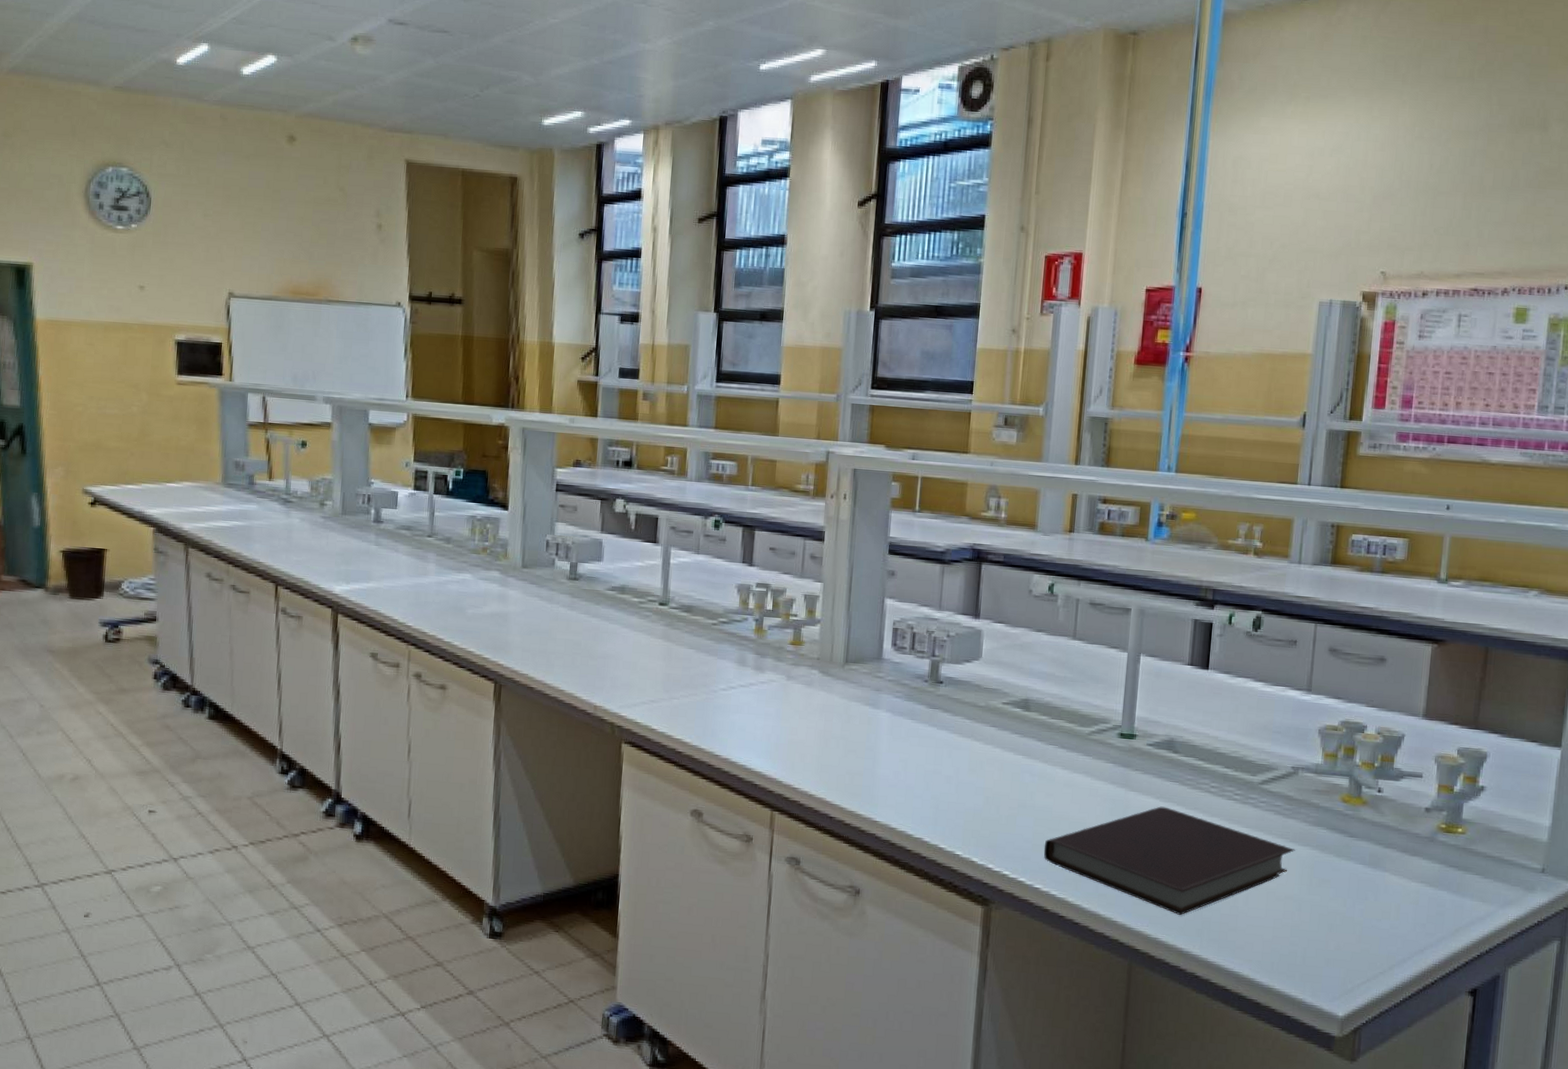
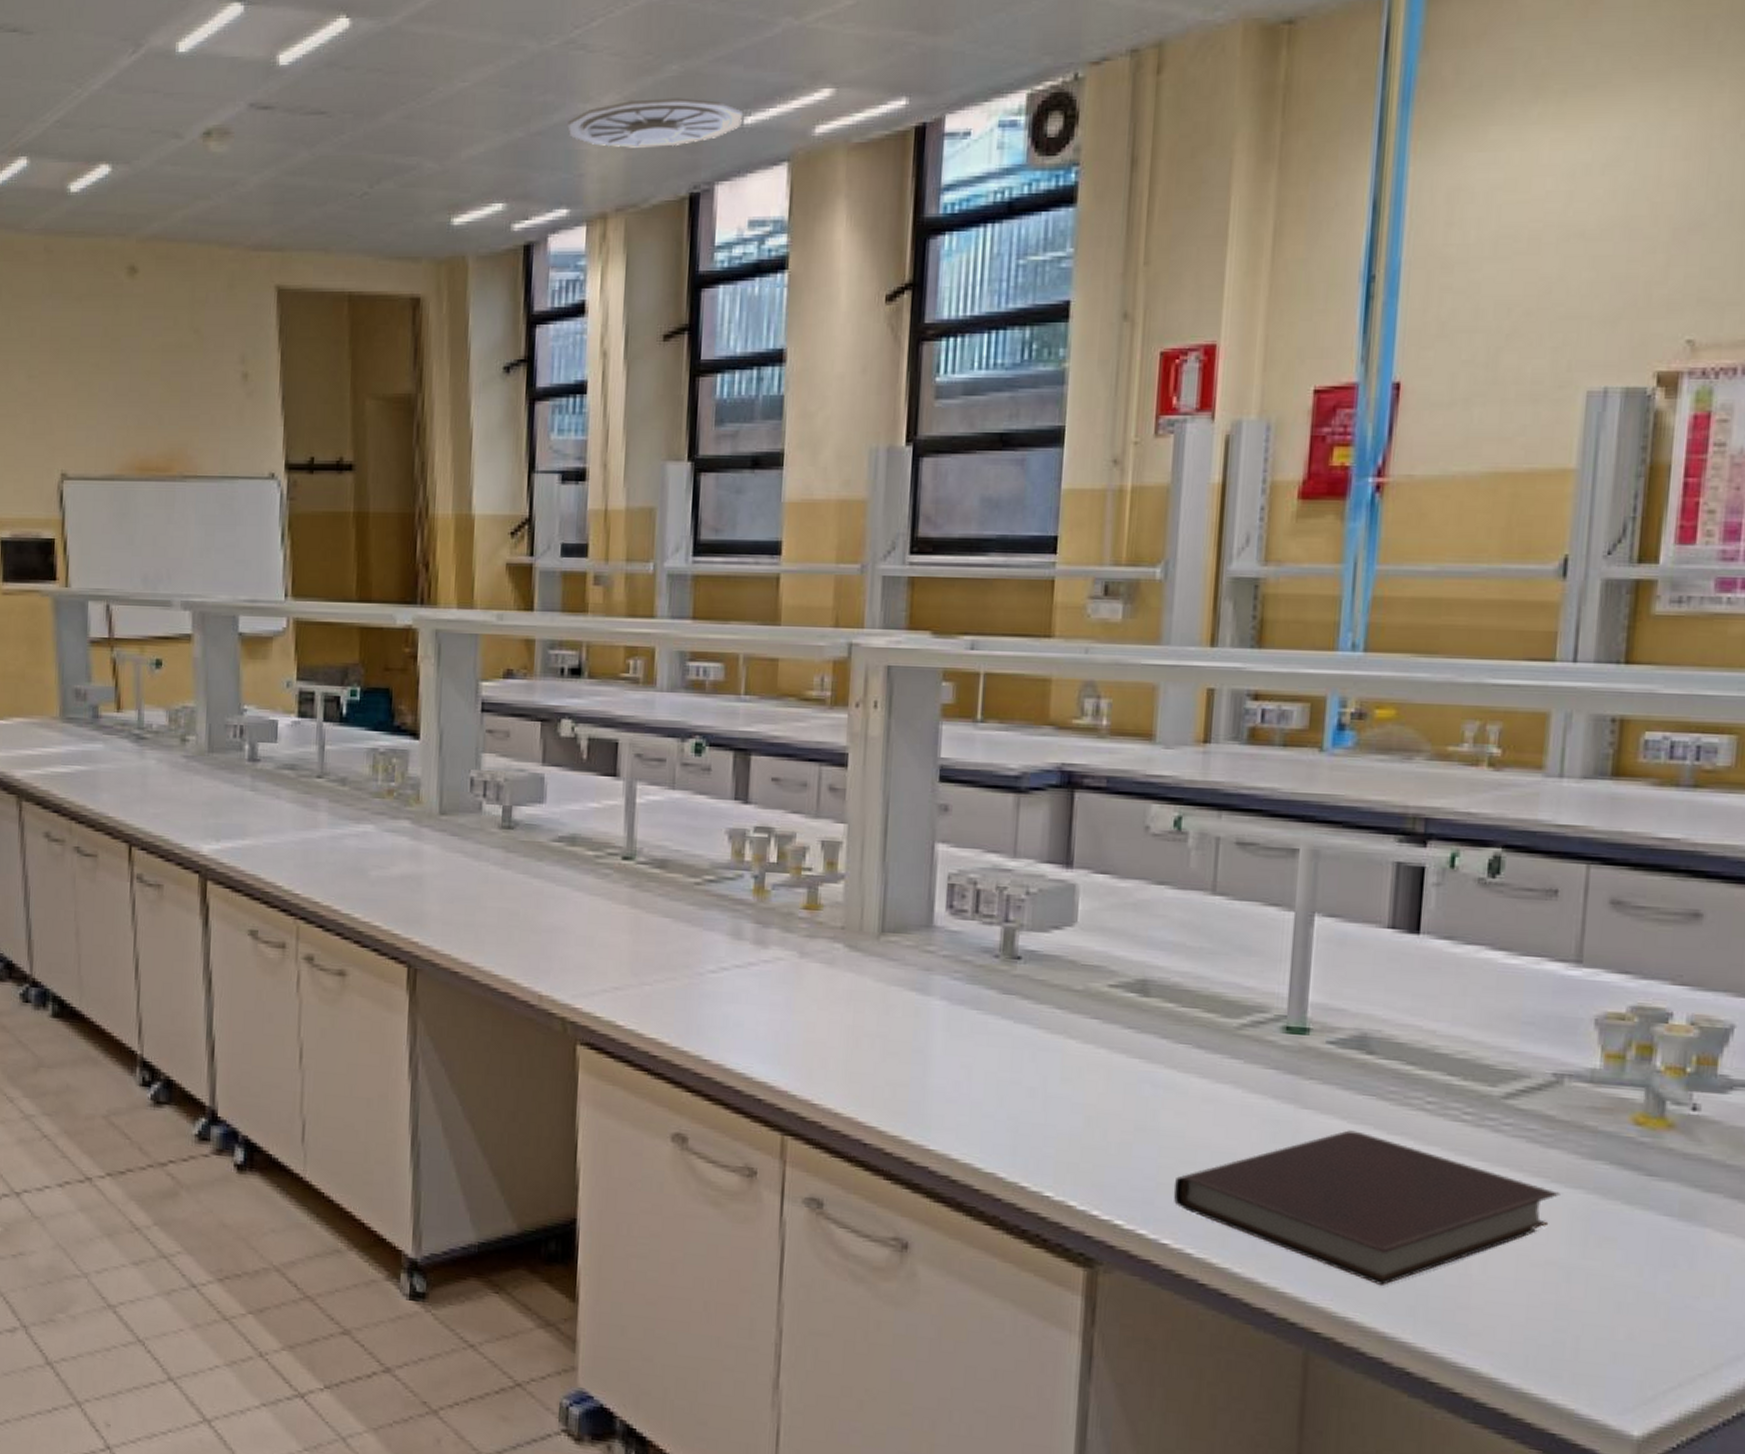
ceiling vent: none [631,44,759,81] -> present [567,98,742,148]

